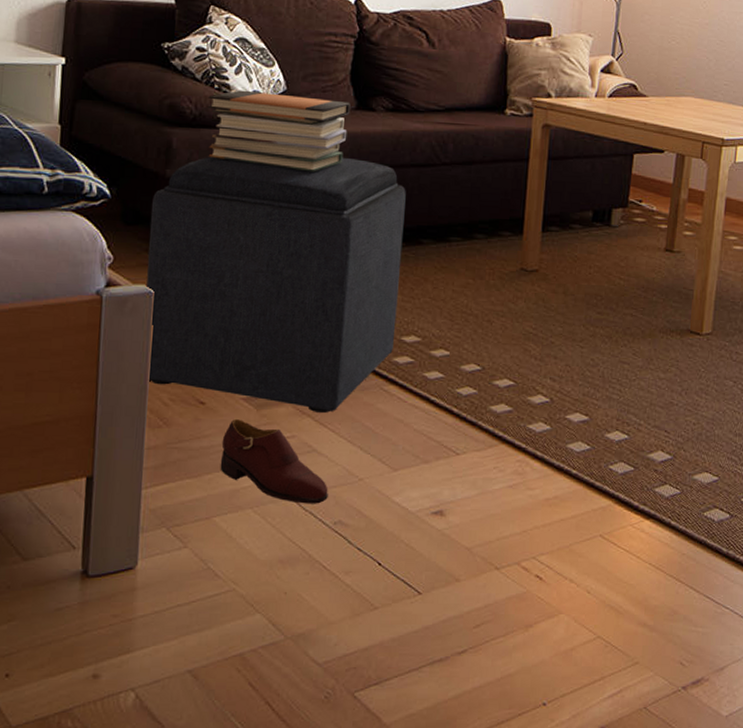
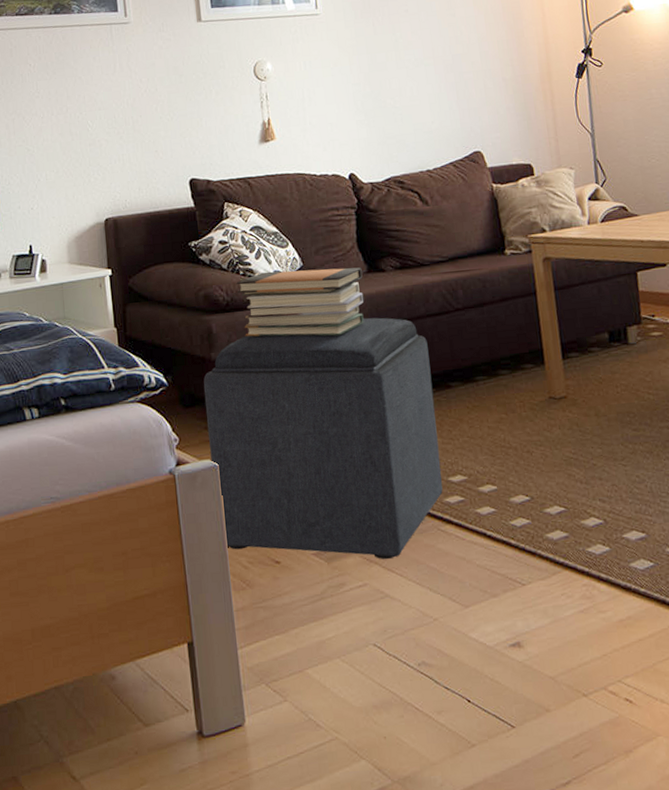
shoe: present [220,419,328,504] -> none [301,574,408,649]

